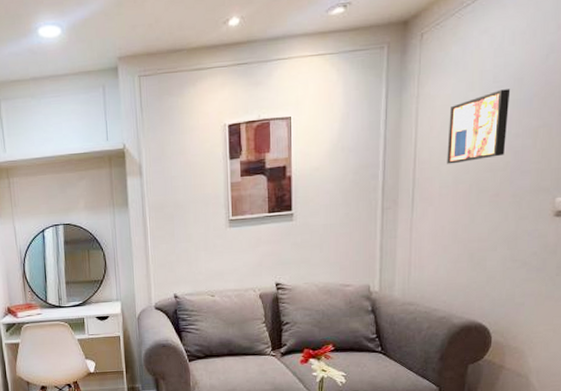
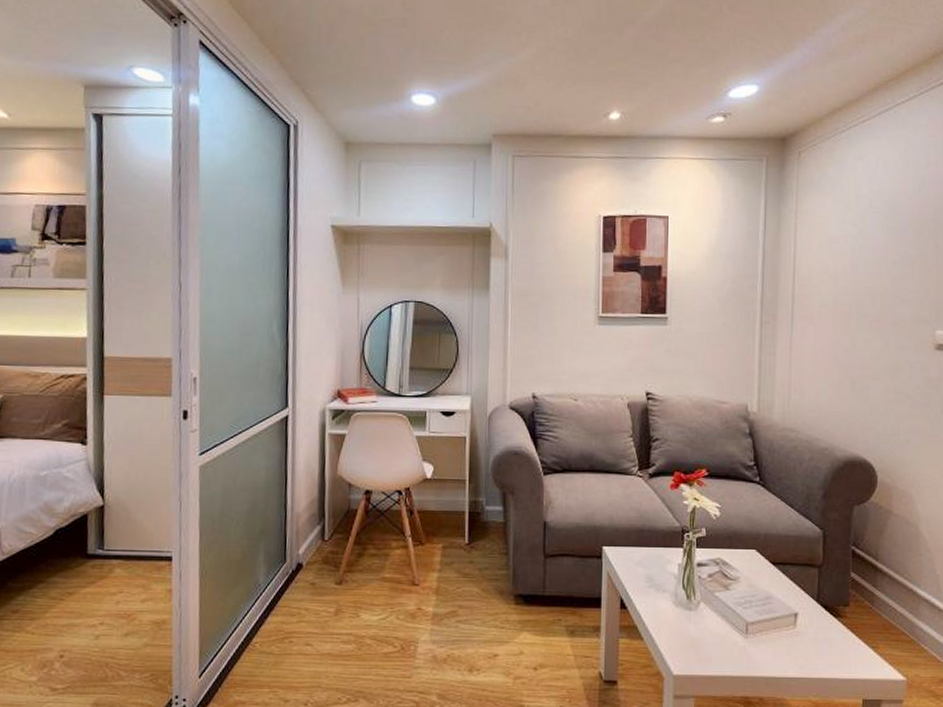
wall art: present [447,89,511,164] -> none [826,215,886,284]

